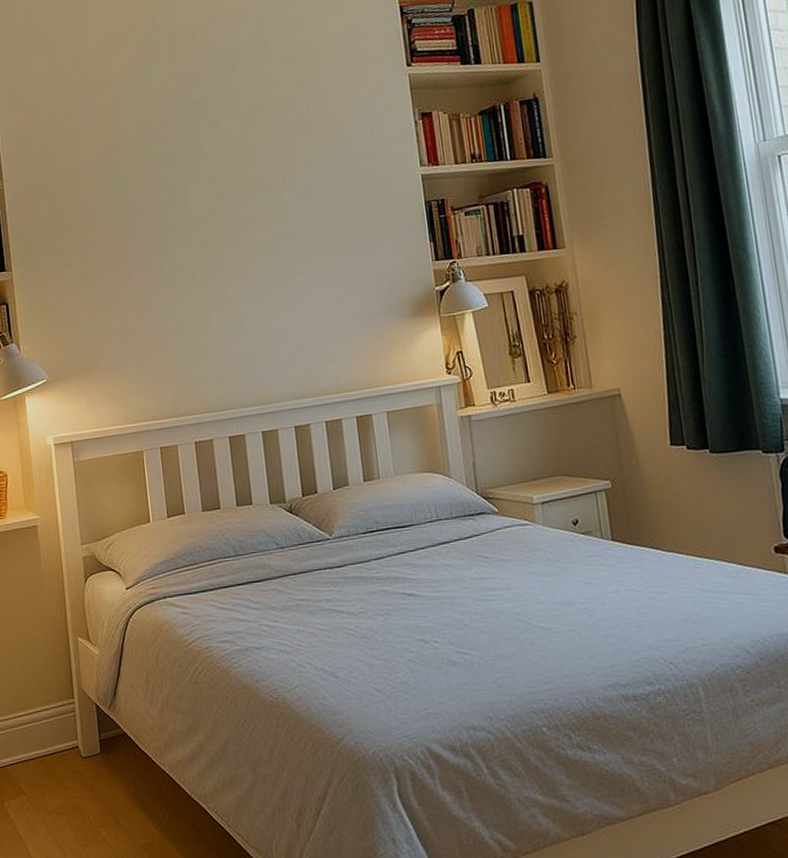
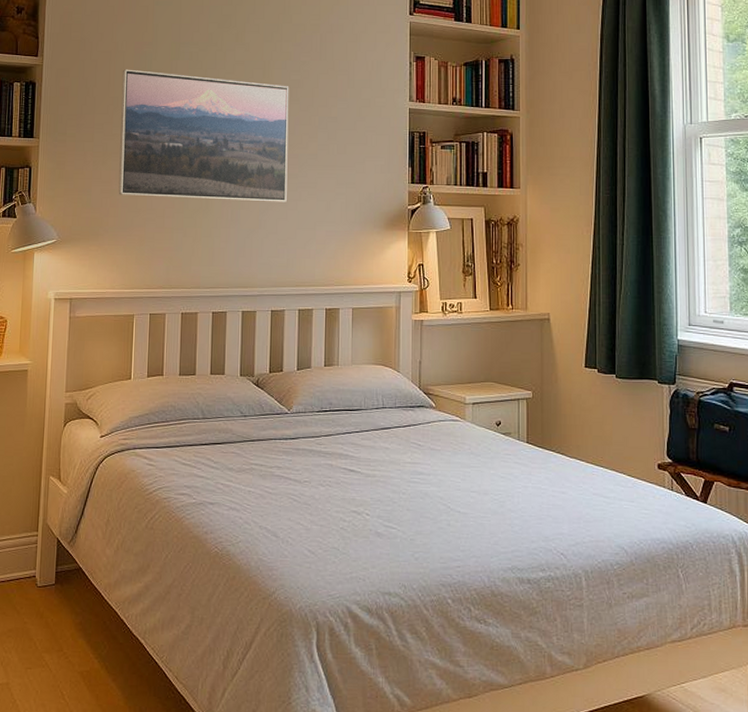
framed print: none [91,170,295,321] -> present [118,69,289,202]

